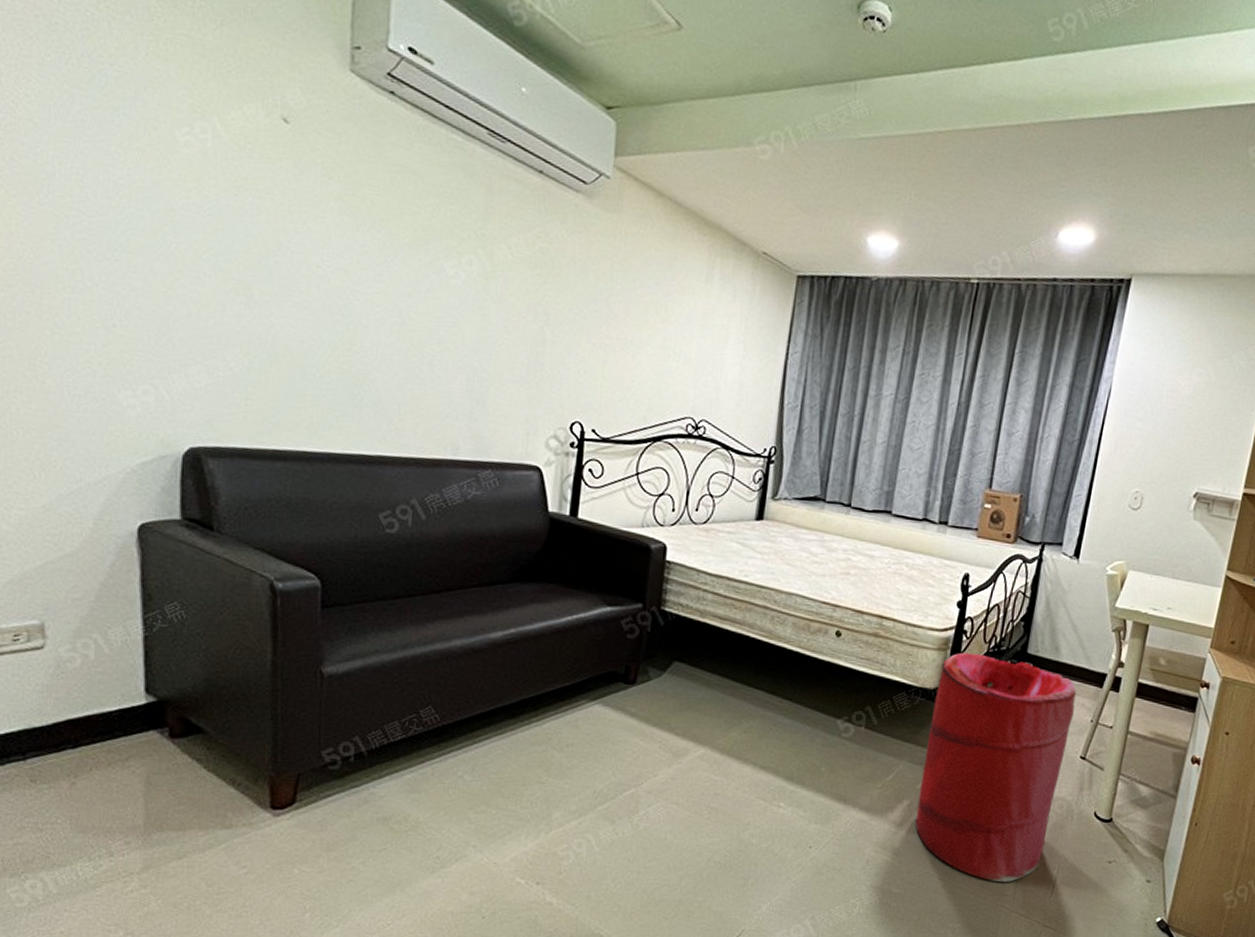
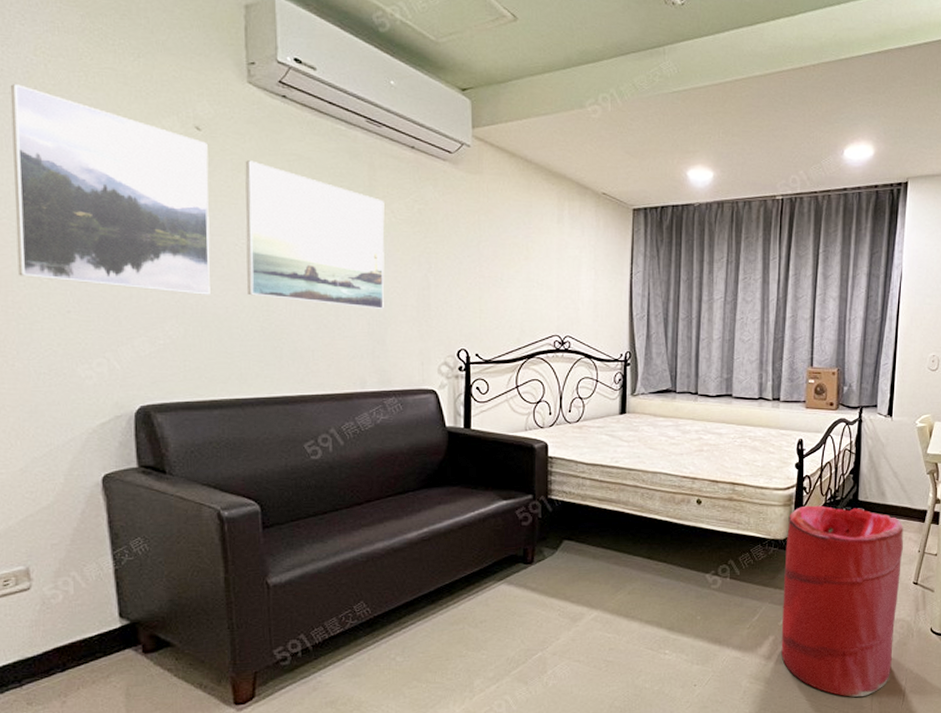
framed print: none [58,42,296,324] -> present [10,84,210,295]
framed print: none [328,165,501,363] -> present [245,160,385,309]

